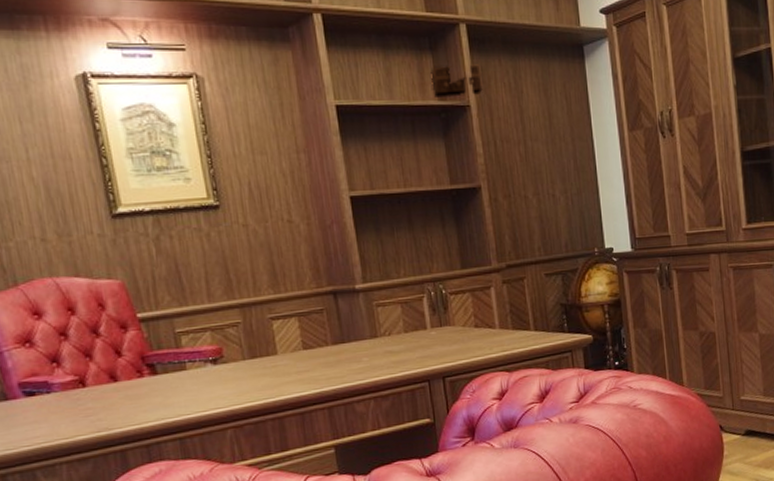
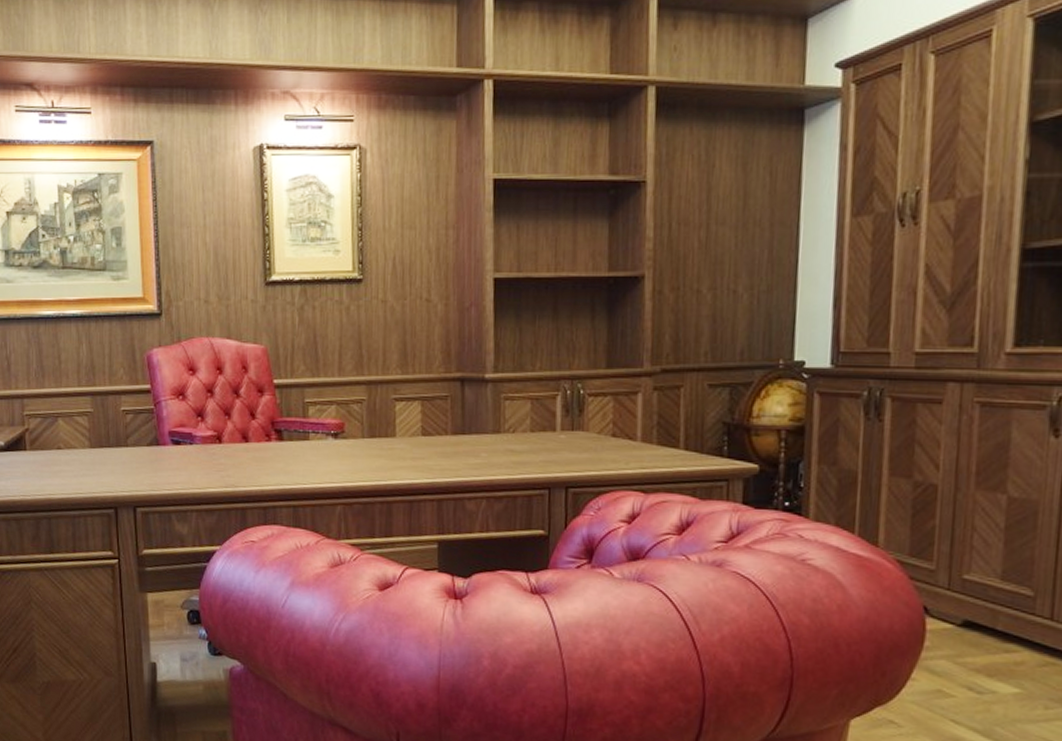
decorative box: present [430,64,483,97] -> none [603,133,666,171]

